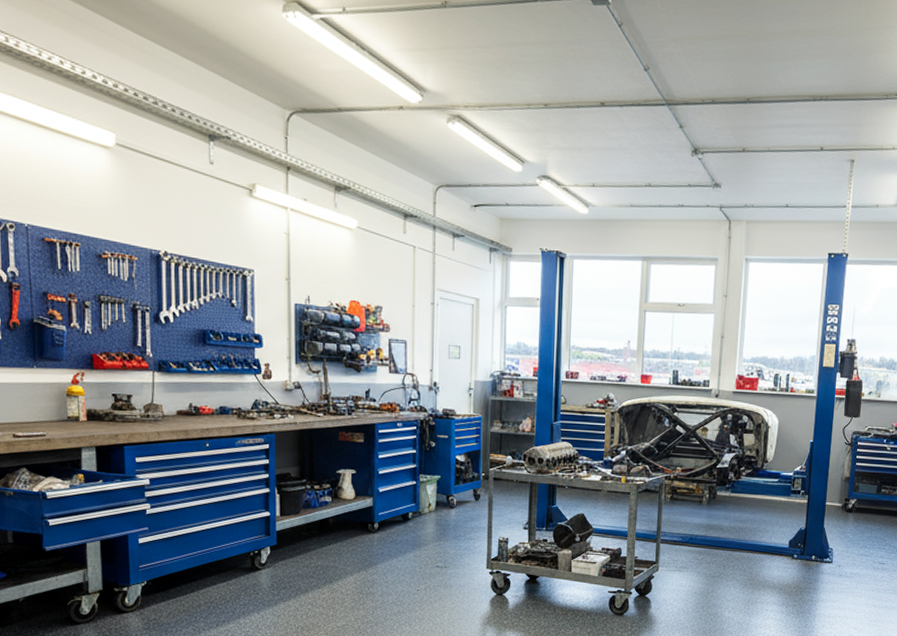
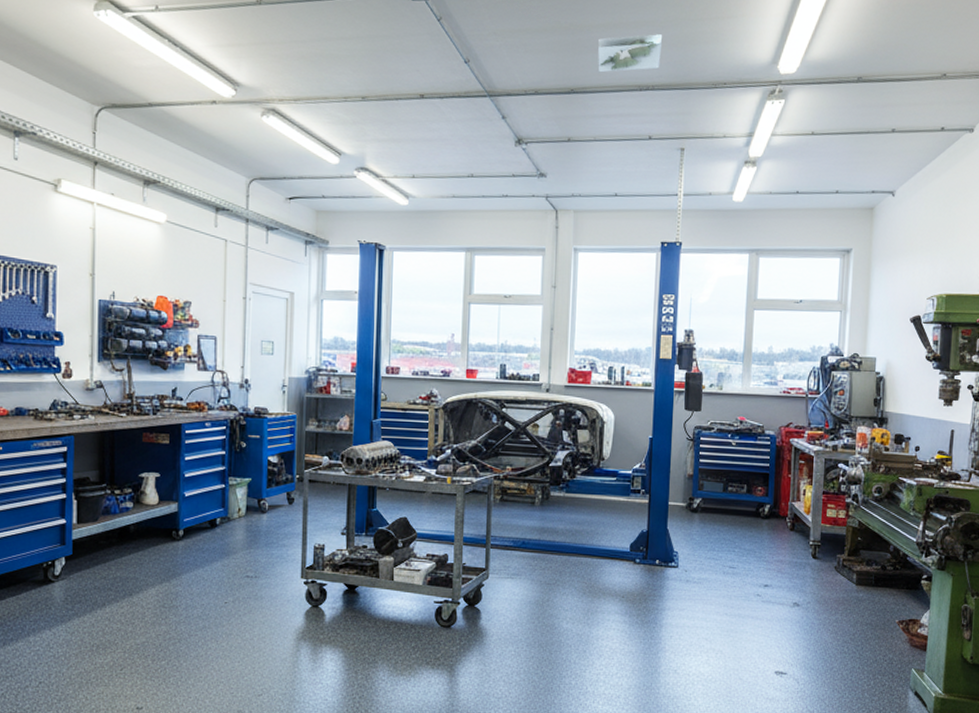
terrain map: none [774,43,838,82] -> present [598,34,663,73]

